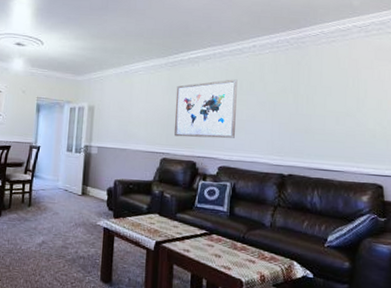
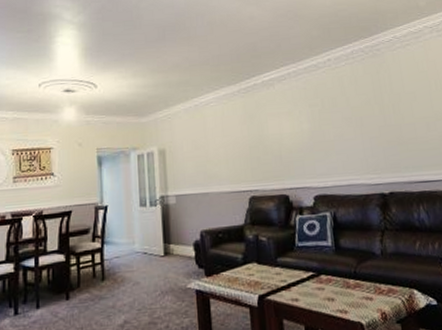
wall art: present [174,79,238,139] -> none [254,97,326,170]

